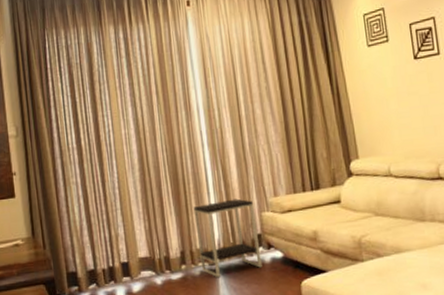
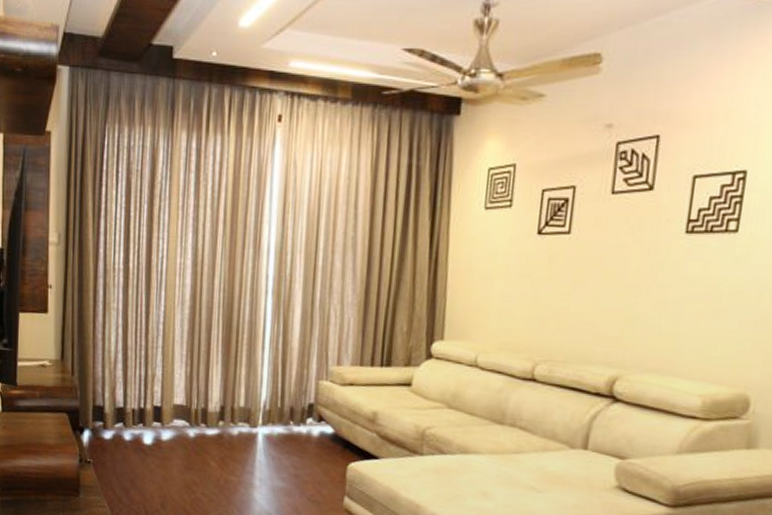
side table: present [193,198,262,278] -> none [240,359,312,443]

